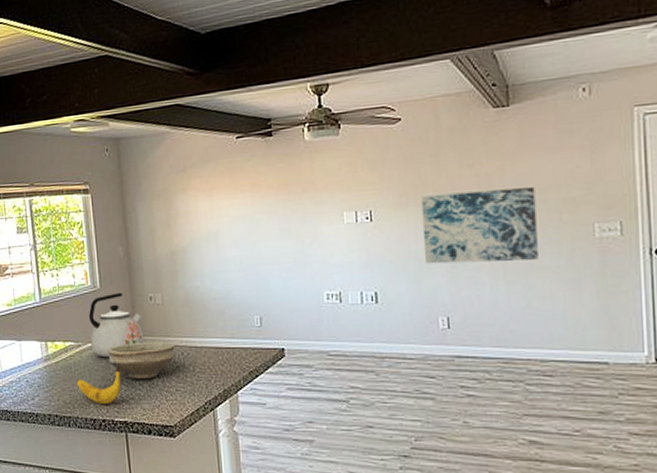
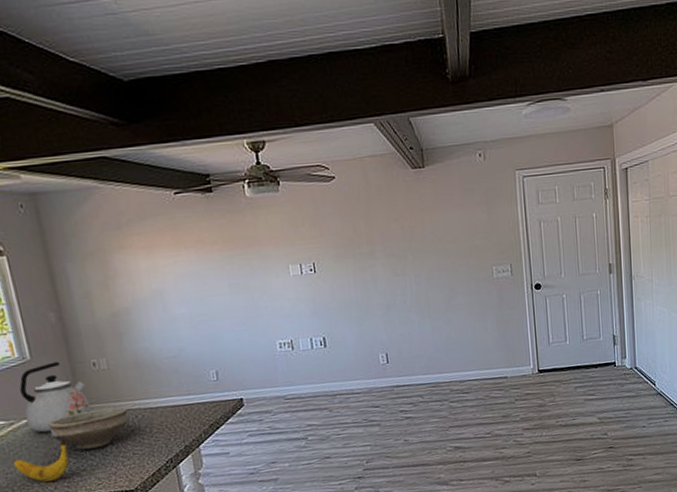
wall art: present [421,187,538,264] -> none [357,238,454,309]

